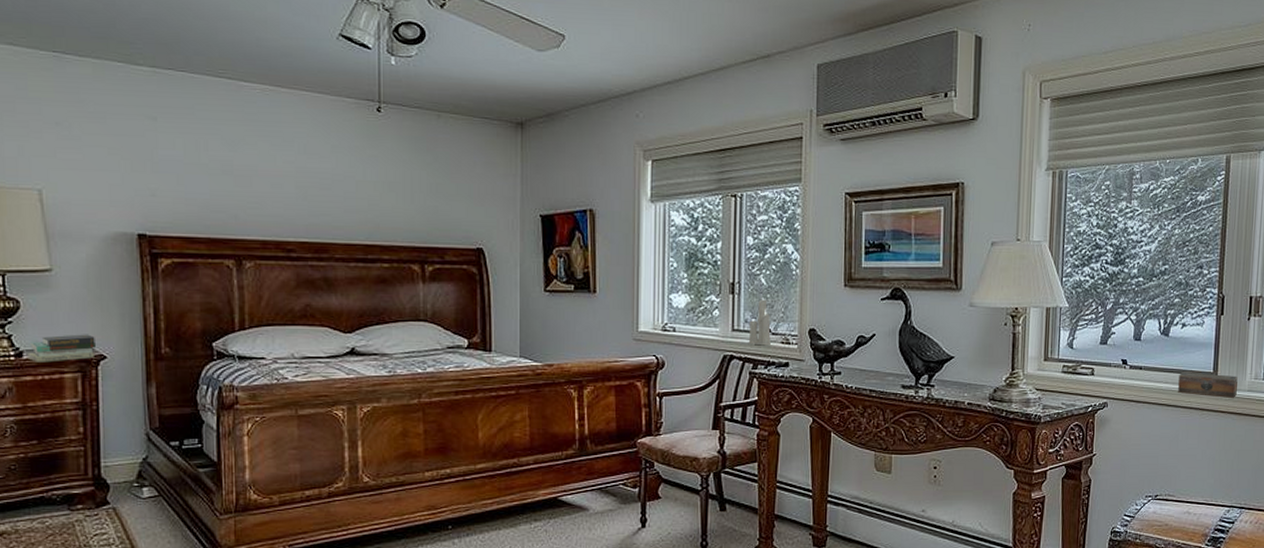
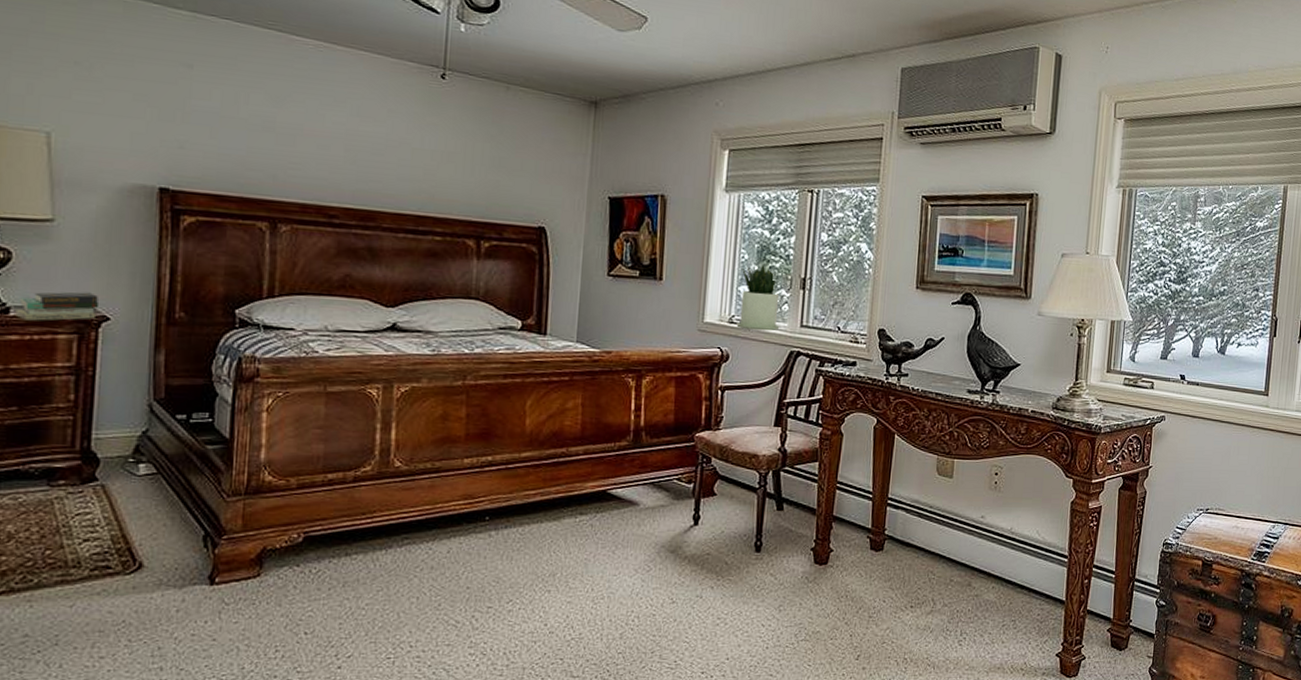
planter: none [670,272,712,337] -> present [736,265,780,331]
candle: present [748,298,771,346] -> none [816,295,840,344]
decorative box: present [1177,371,1238,399] -> none [1230,389,1287,418]

